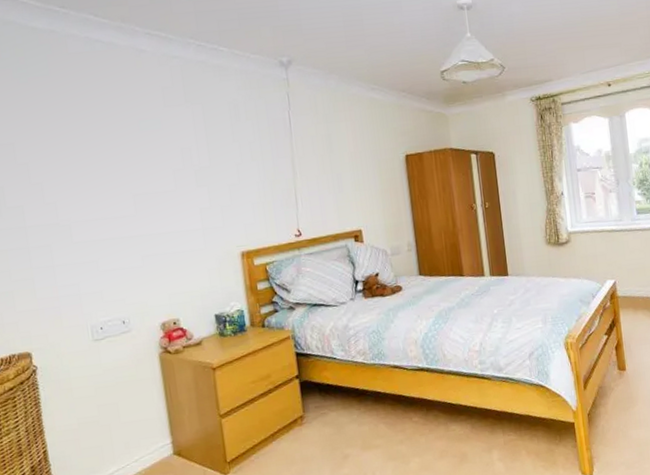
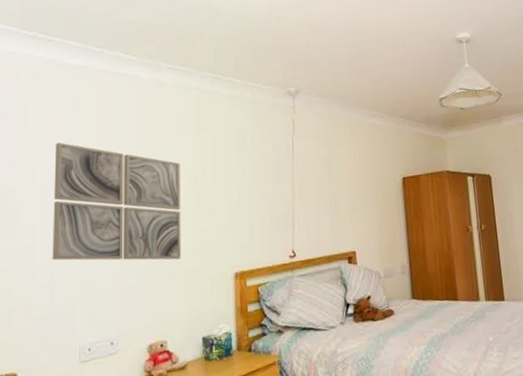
wall art: none [32,116,184,242] -> present [52,142,182,261]

